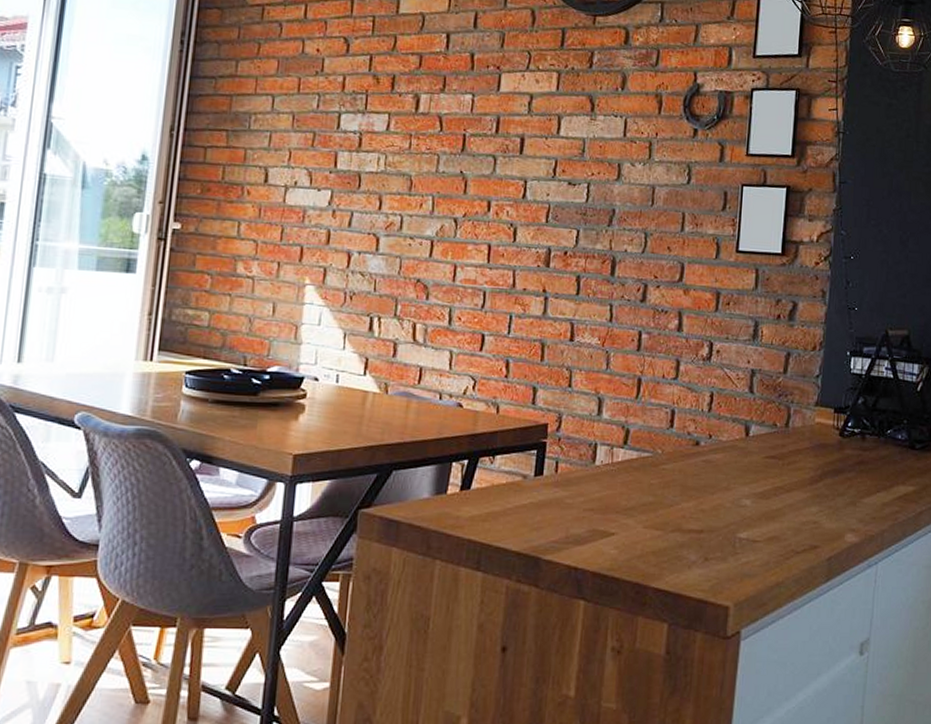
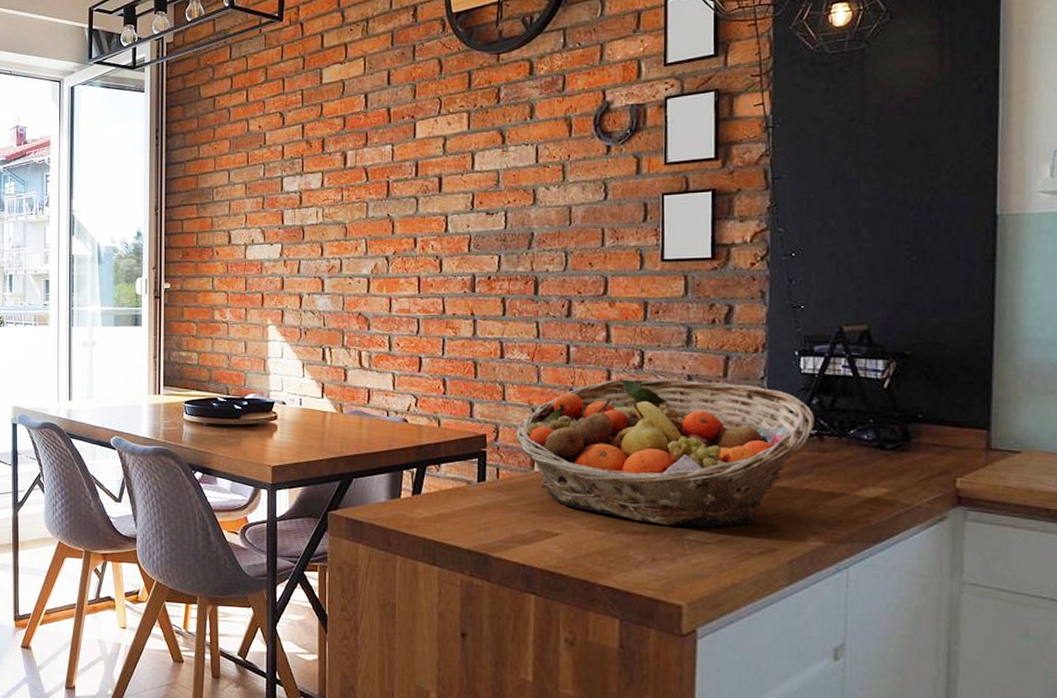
fruit basket: none [577,369,860,525] -> present [514,378,815,527]

